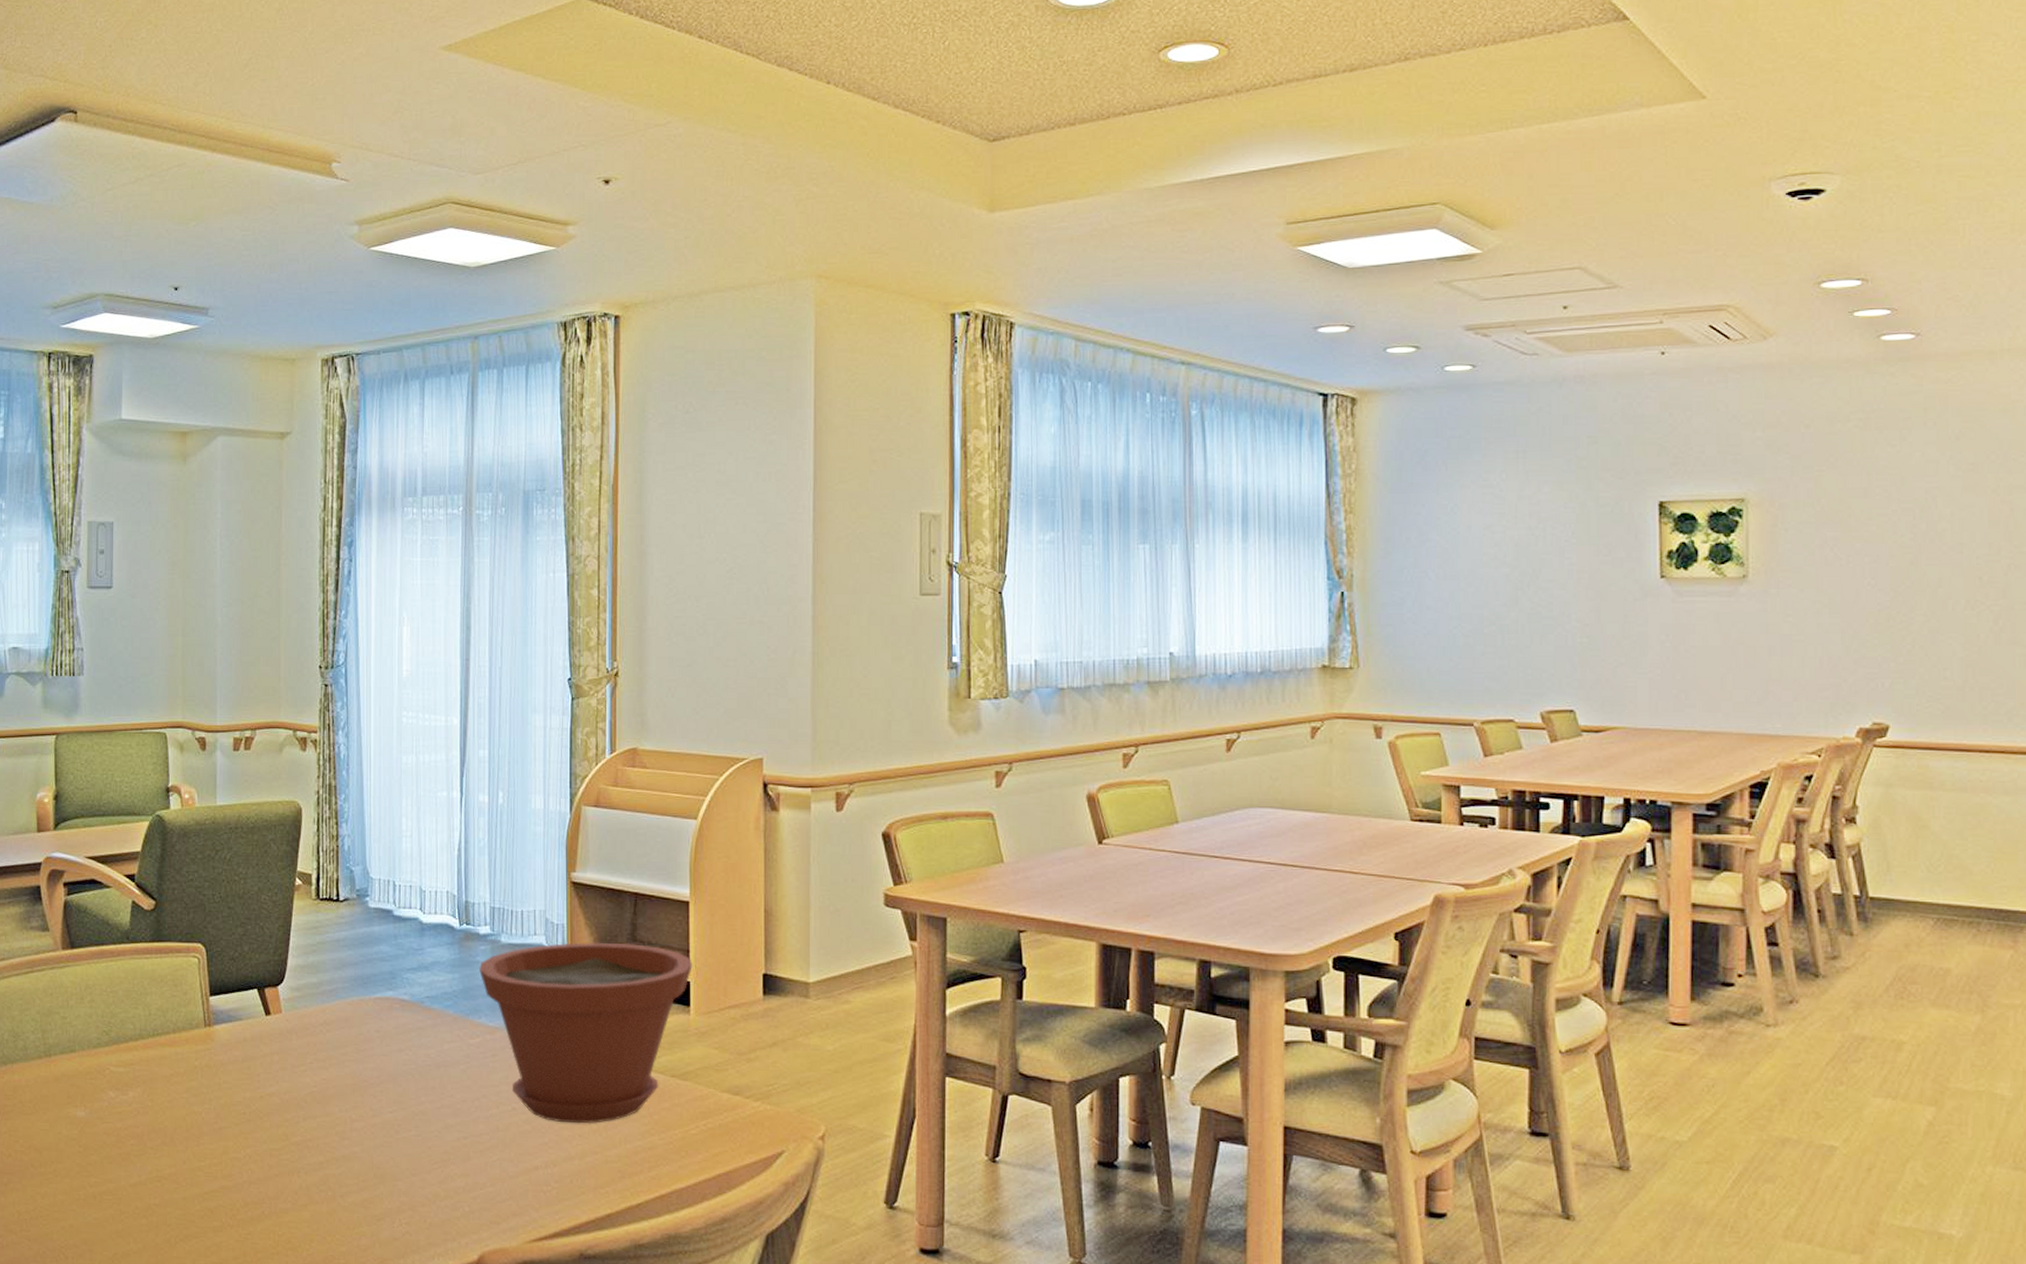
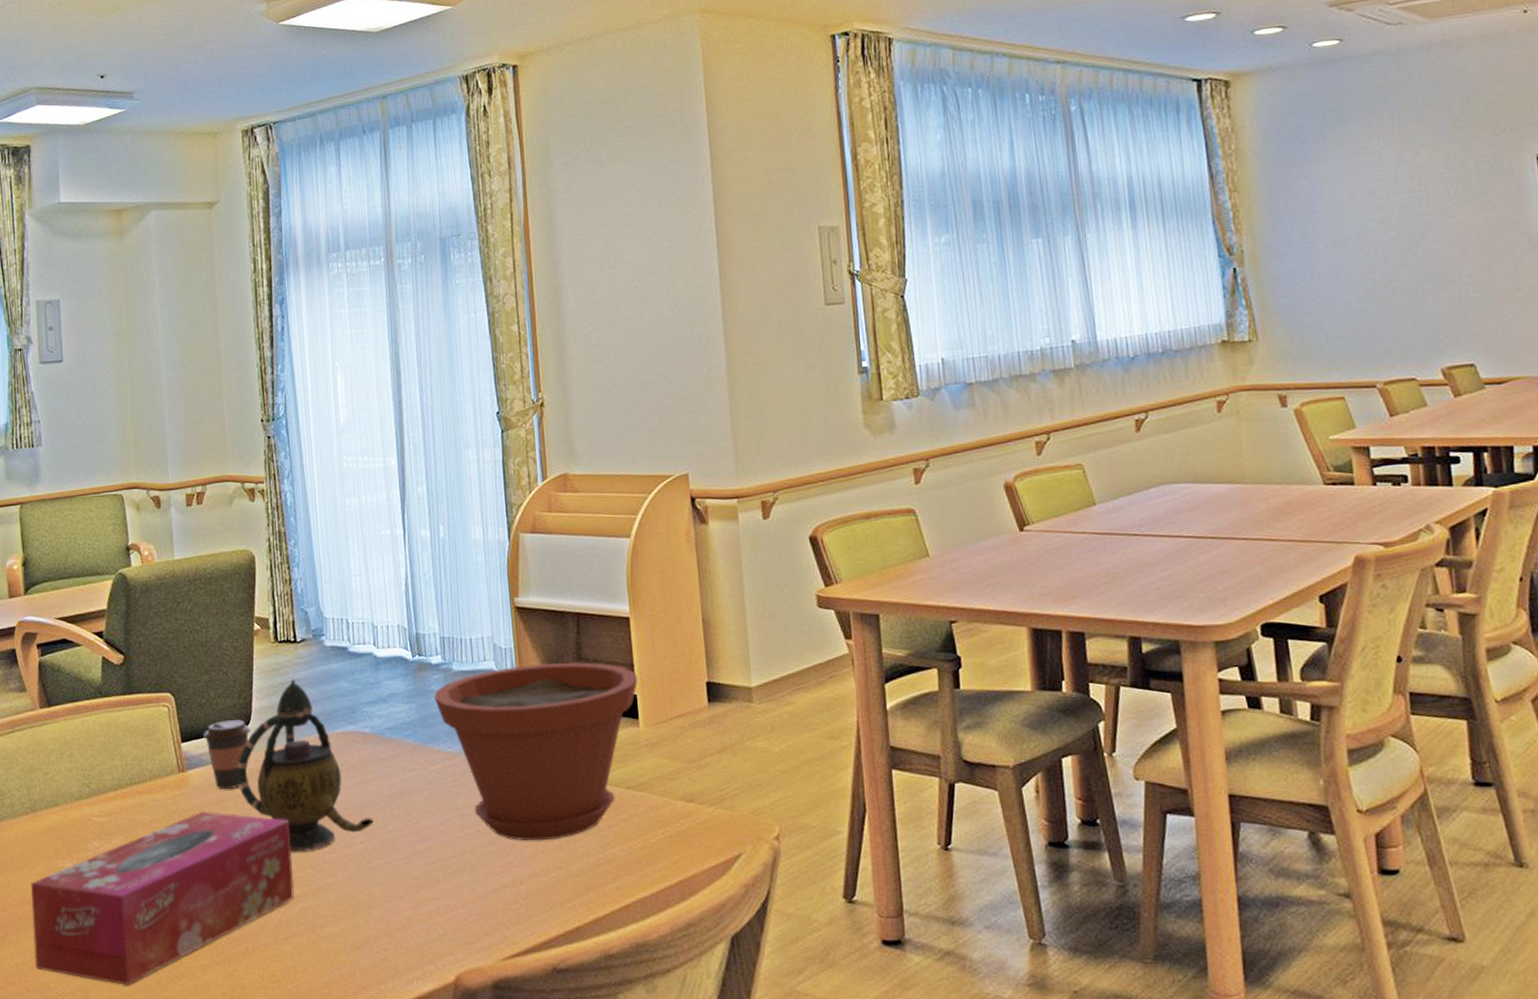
tissue box: none [38,1068,318,1242] -> present [30,811,295,985]
coffee cup: none [233,976,285,1048] -> present [203,720,251,790]
teapot: none [266,939,406,1118] -> present [236,679,374,853]

